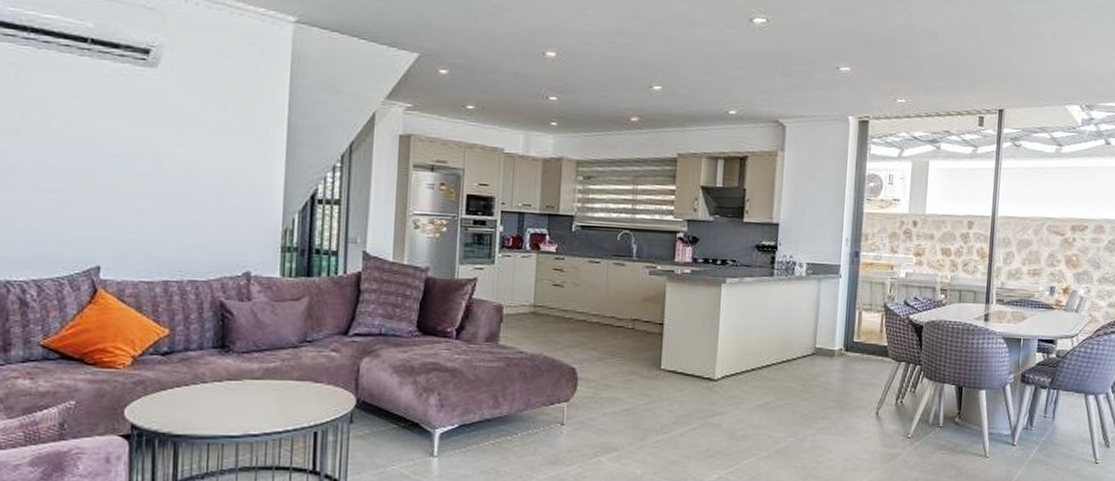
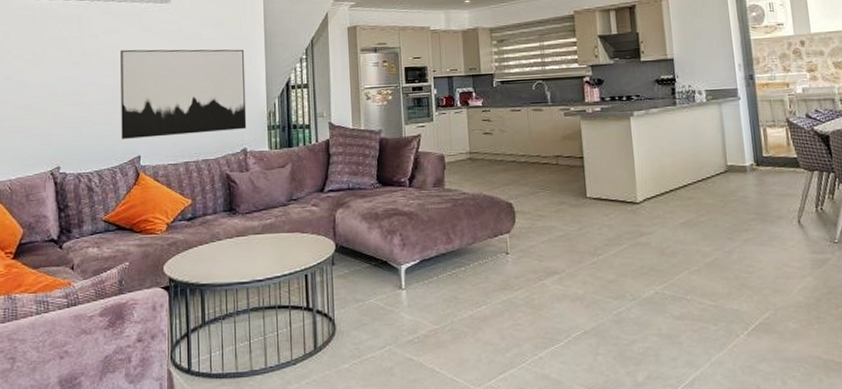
wall art: none [73,122,258,248] -> present [121,49,247,140]

